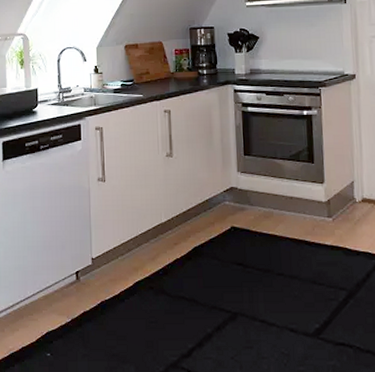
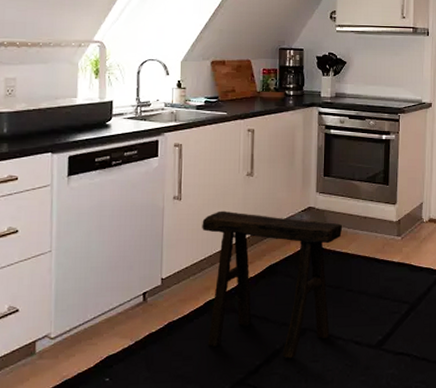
stool: none [126,191,268,344] -> present [202,210,343,359]

